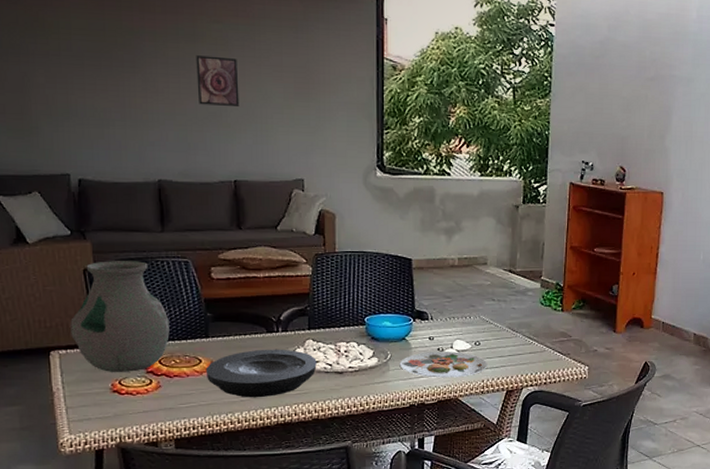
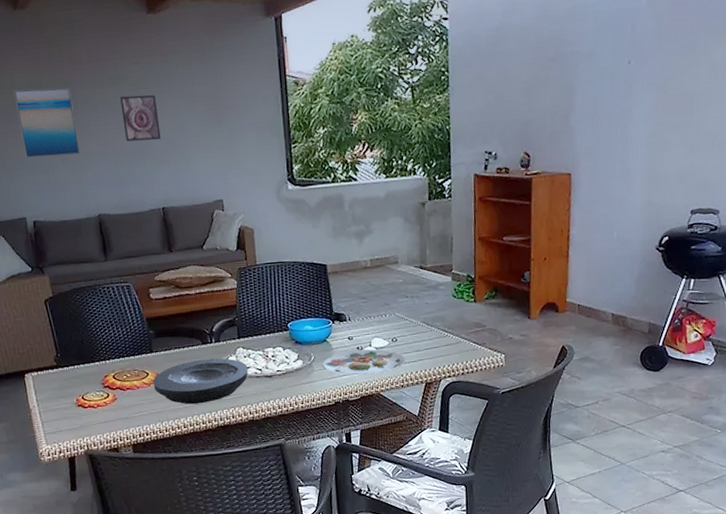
wall art: none [68,31,144,112] -> present [13,87,81,159]
vase: present [70,261,170,372] -> none [38,289,120,389]

